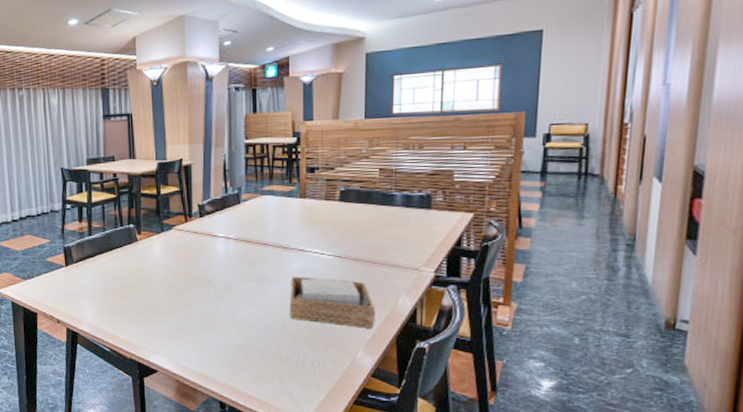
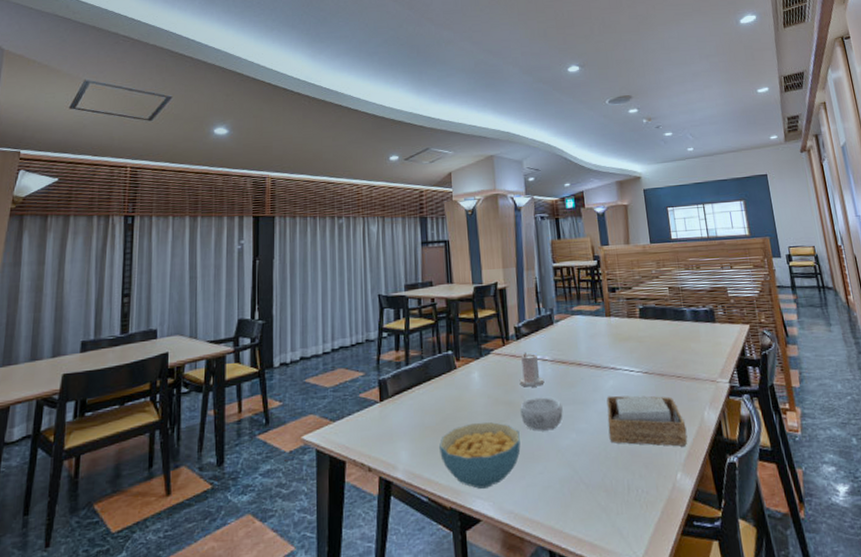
cereal bowl: none [120,290,198,346] -> present [439,422,521,489]
candle: none [200,229,226,262] -> present [519,351,544,387]
decorative bowl: none [200,273,243,303] -> present [520,397,563,431]

